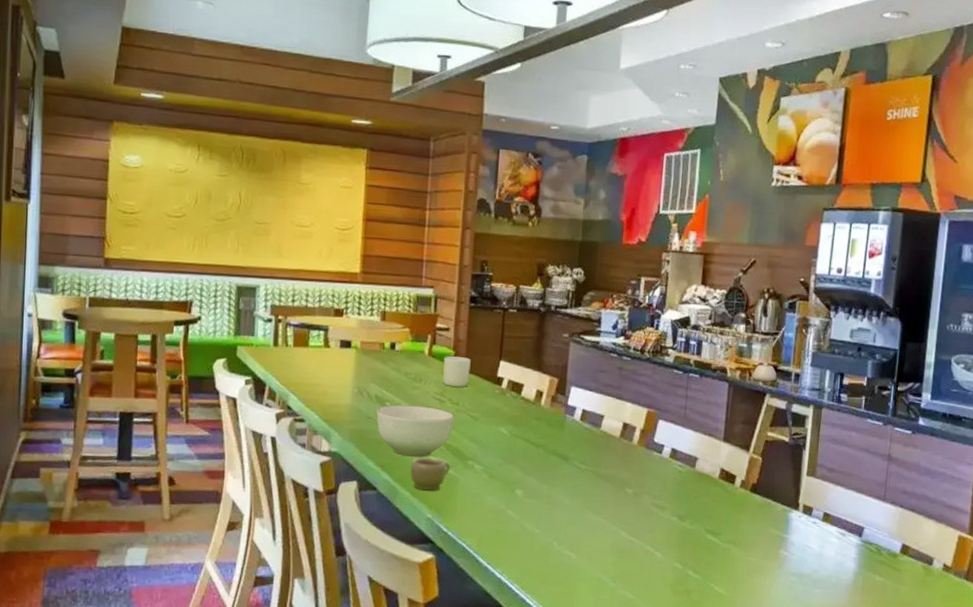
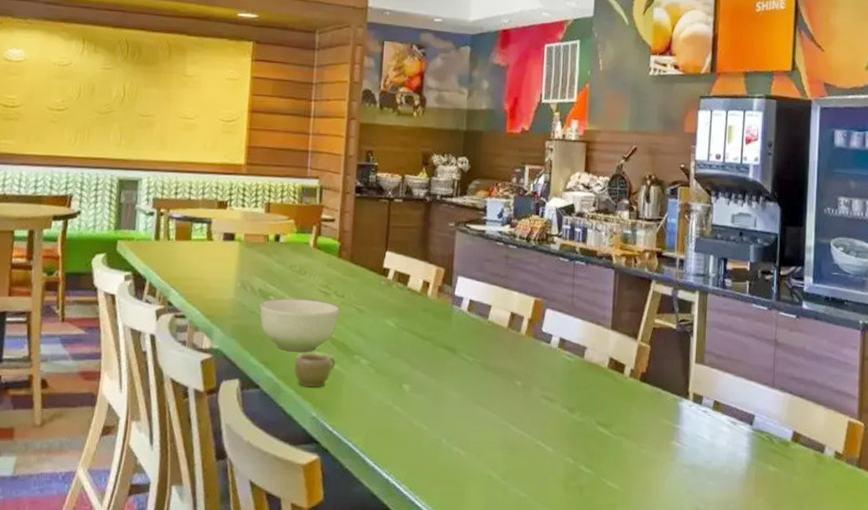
mug: present [442,356,471,387] -> none [327,247,357,279]
sugar bowl: present [752,362,777,383] -> none [638,249,662,269]

